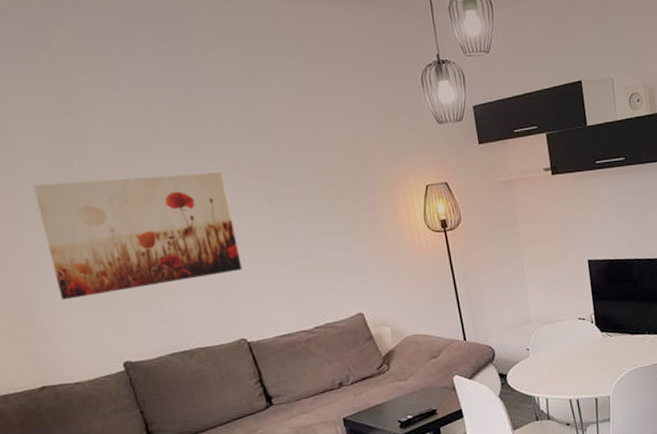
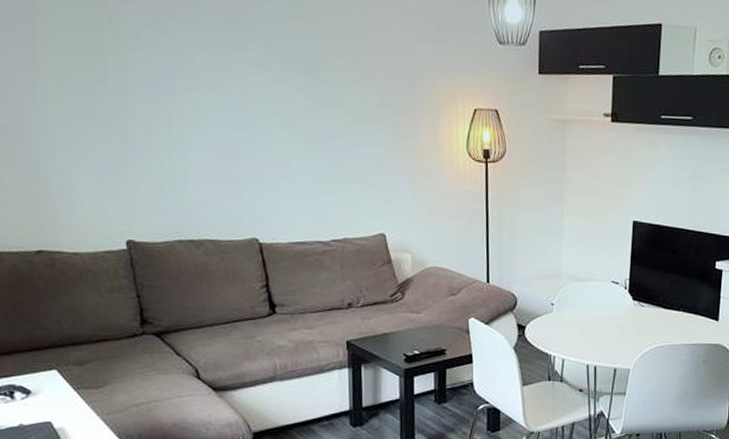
wall art: present [34,171,242,300] -> none [57,33,265,166]

